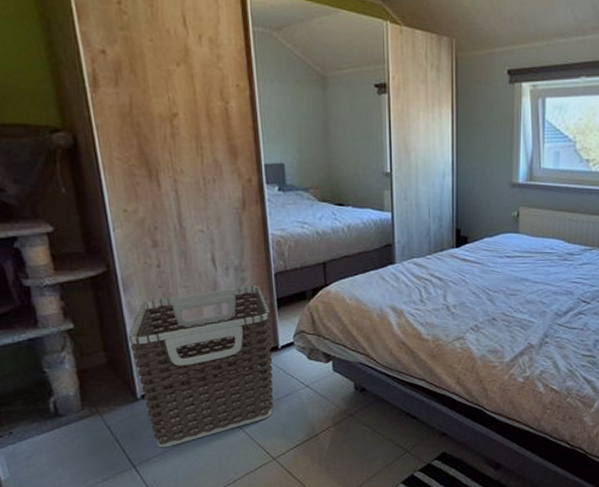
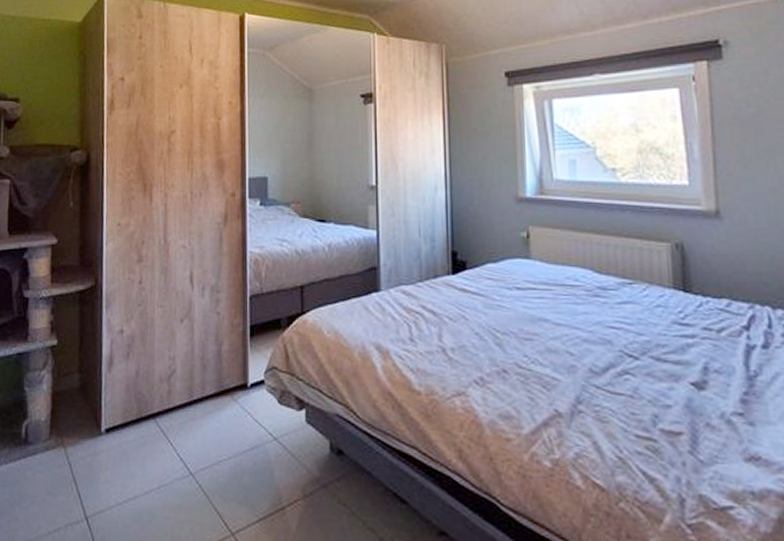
clothes hamper: present [129,285,274,448] -> none [103,309,243,499]

